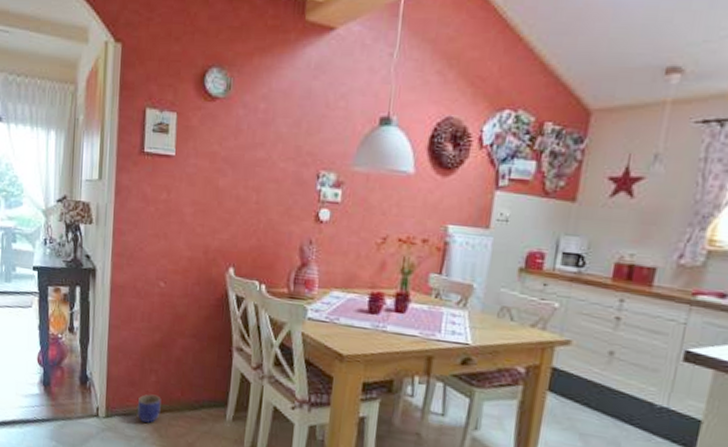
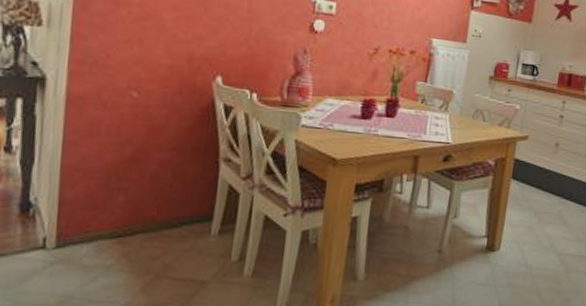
planter: present [136,394,161,423] -> none [98,216,132,248]

